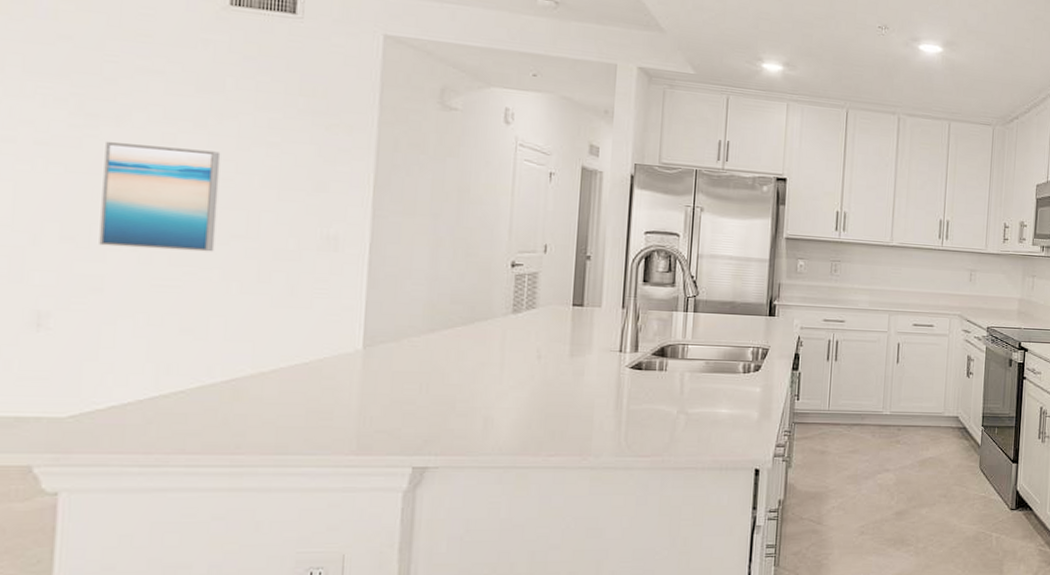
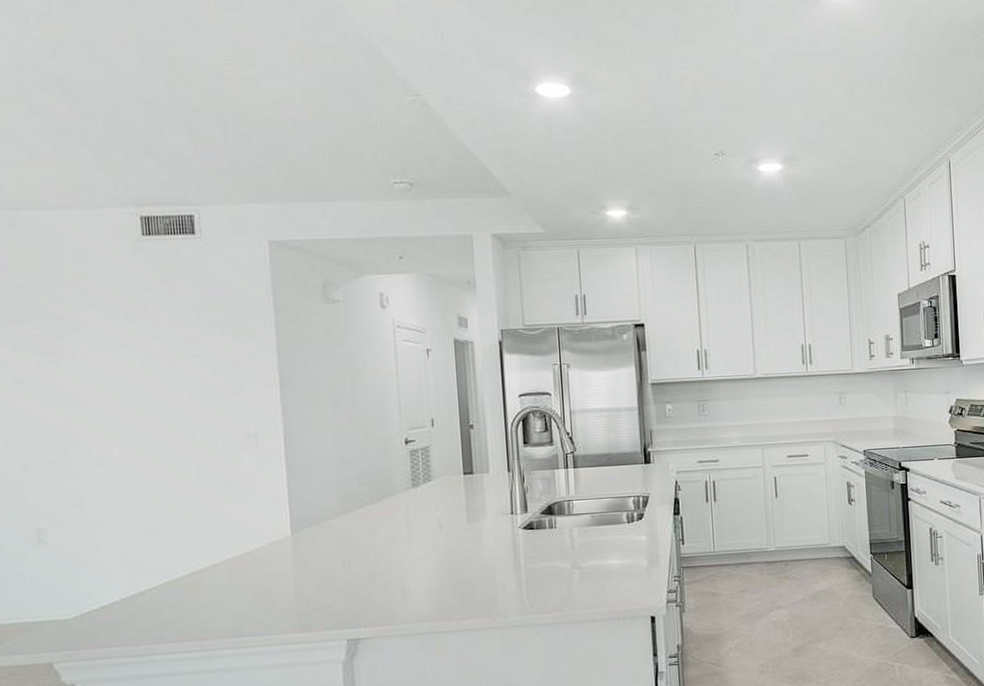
wall art: present [99,141,221,252] -> none [66,370,161,466]

